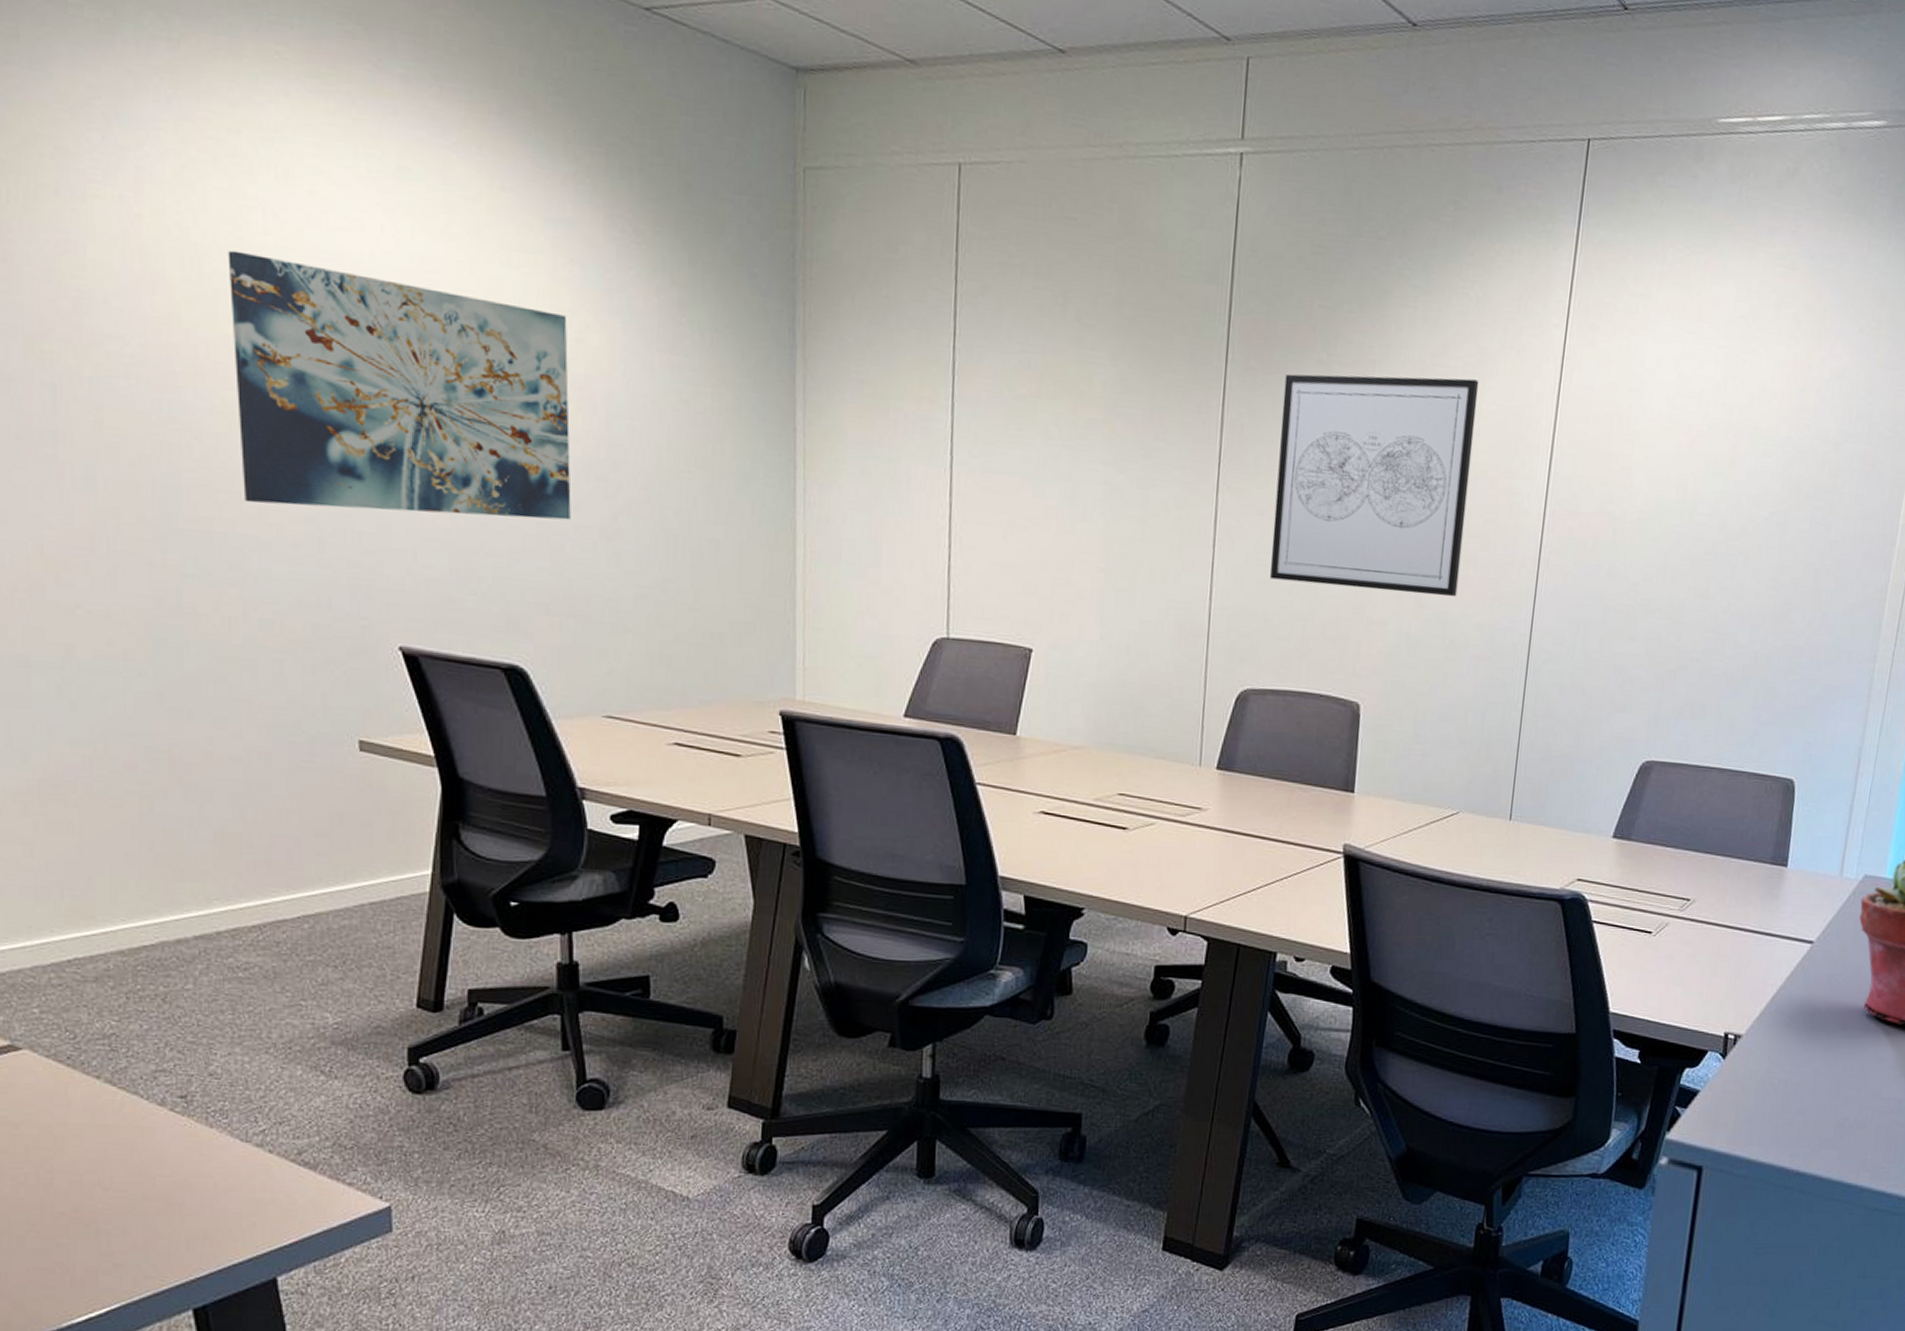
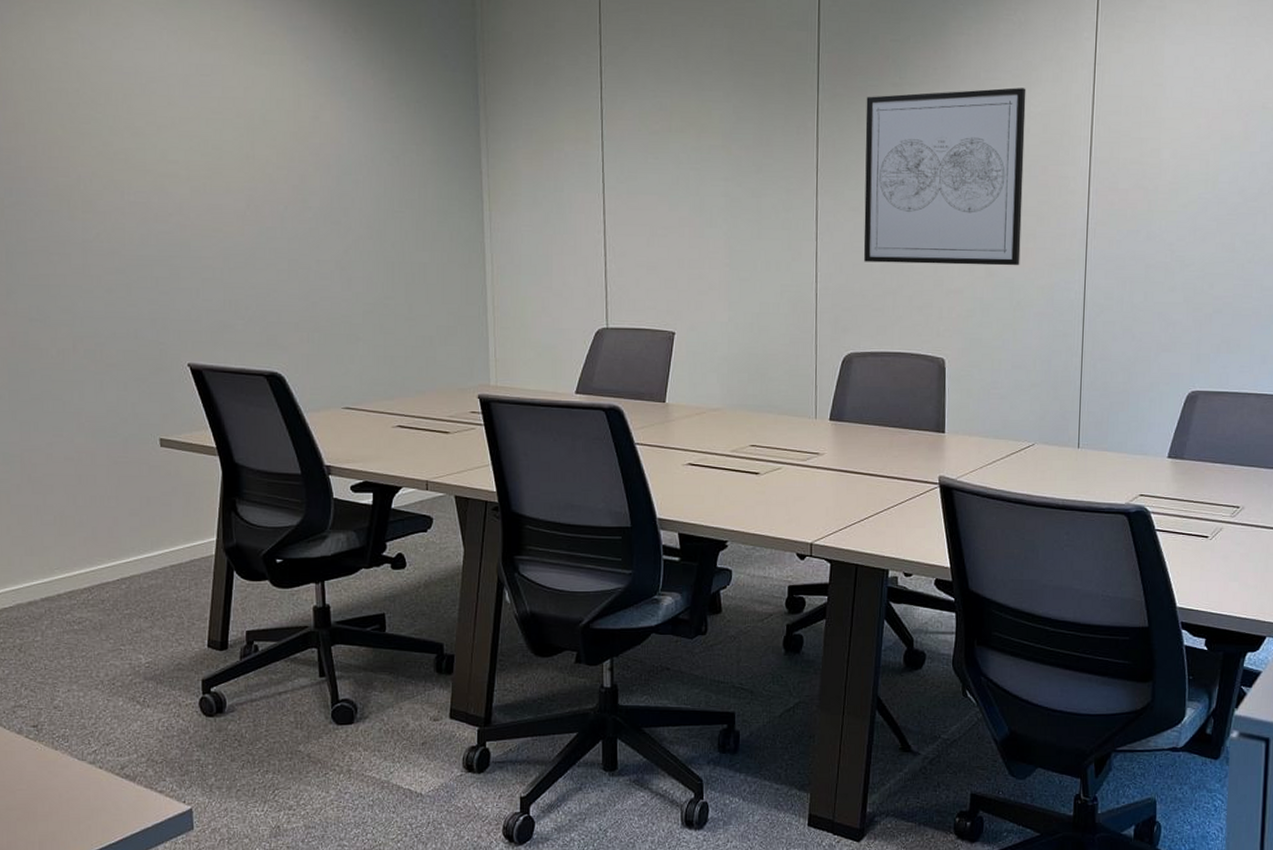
wall art: present [228,250,571,521] -> none [57,72,313,261]

